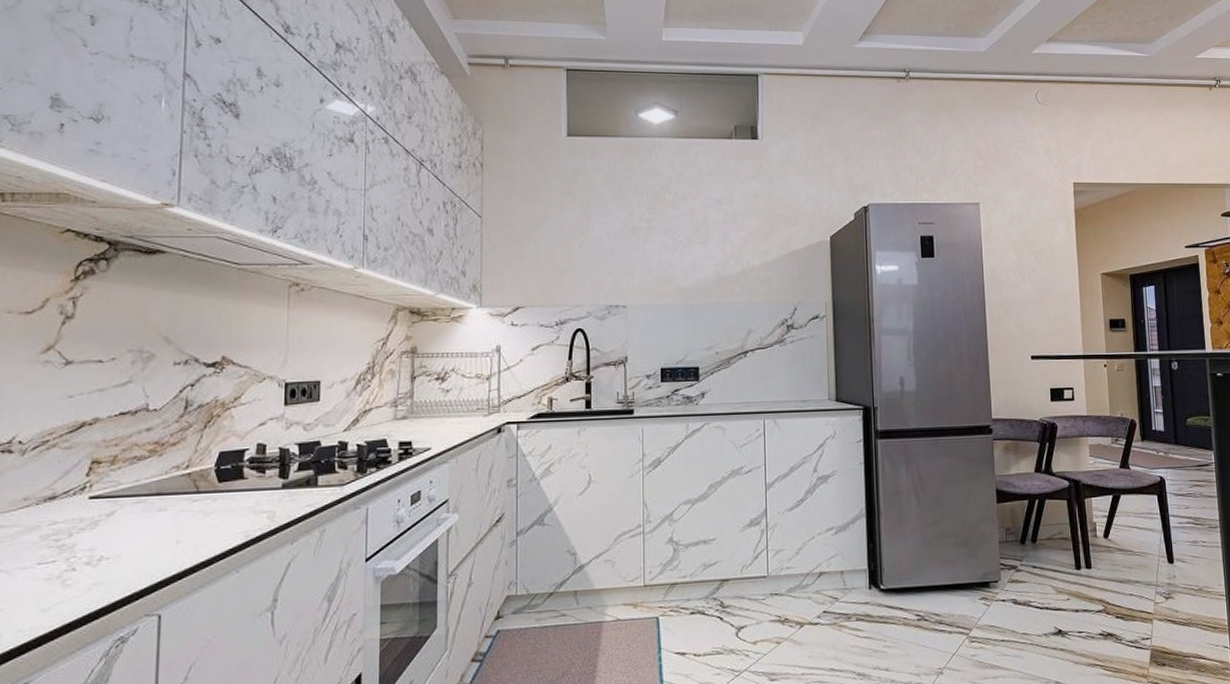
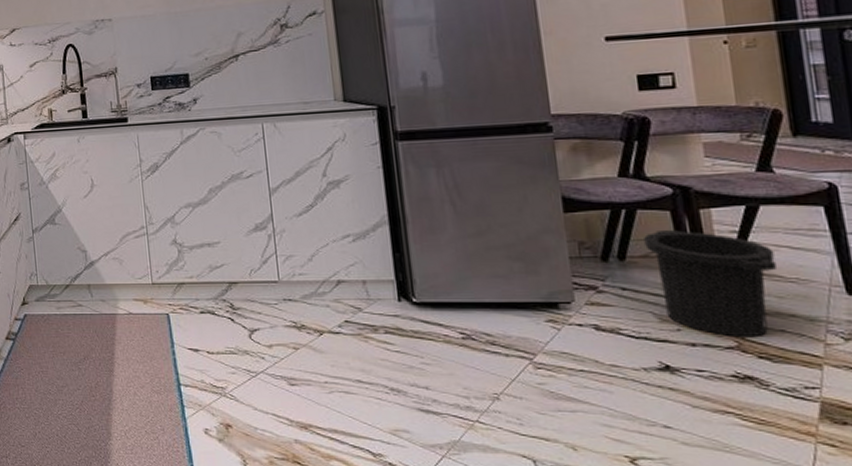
trash can: none [1049,516,1130,603] -> present [644,230,778,338]

